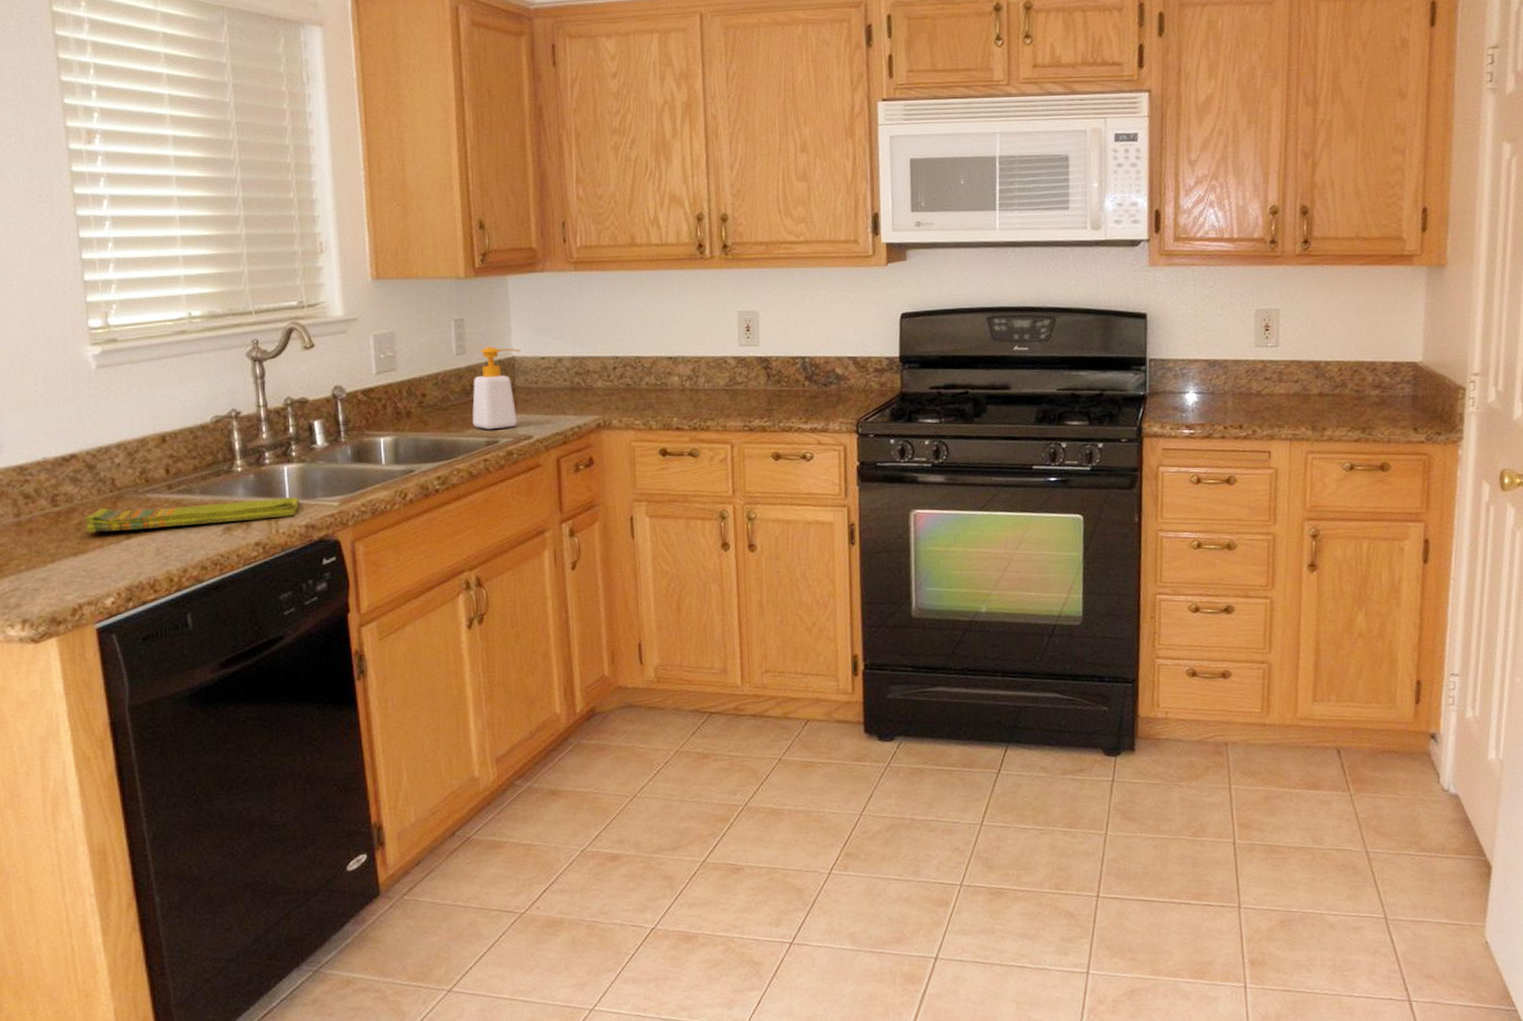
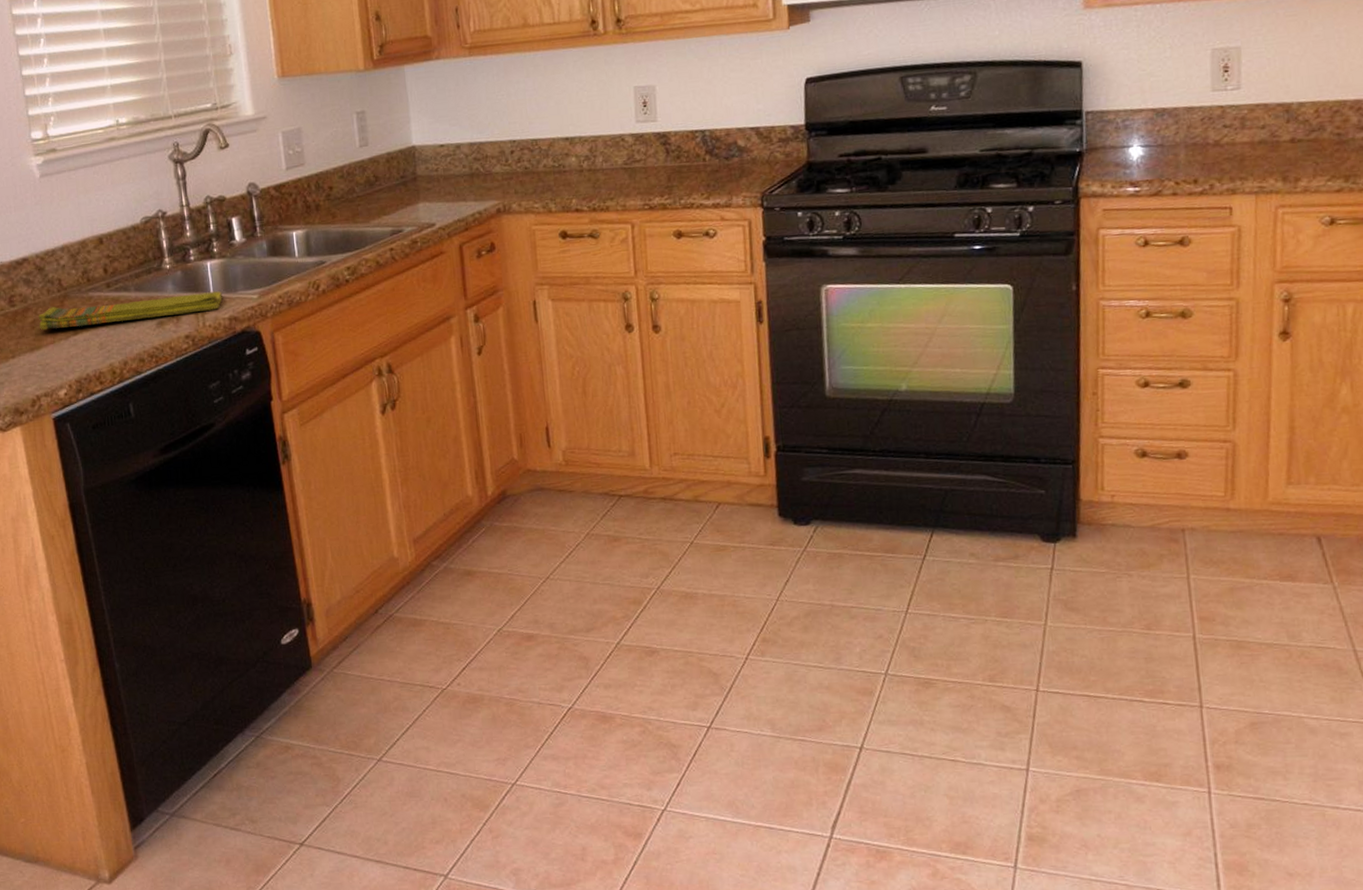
soap bottle: present [472,346,521,430] -> none [376,136,421,220]

